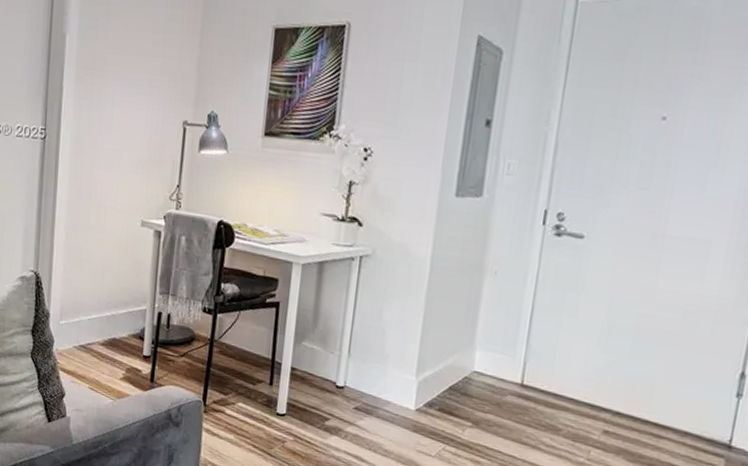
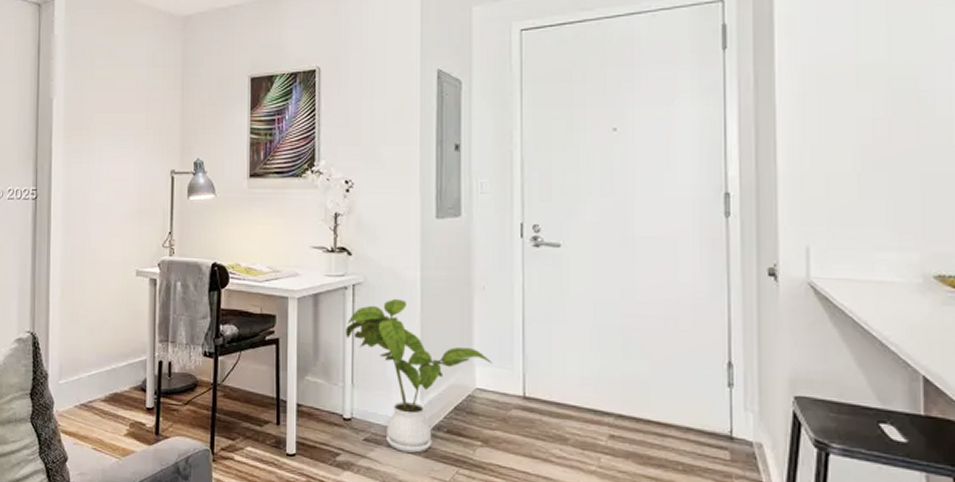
house plant: none [347,274,494,427] -> present [346,298,492,453]

